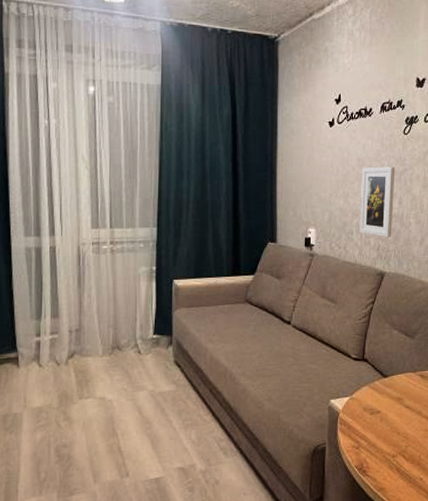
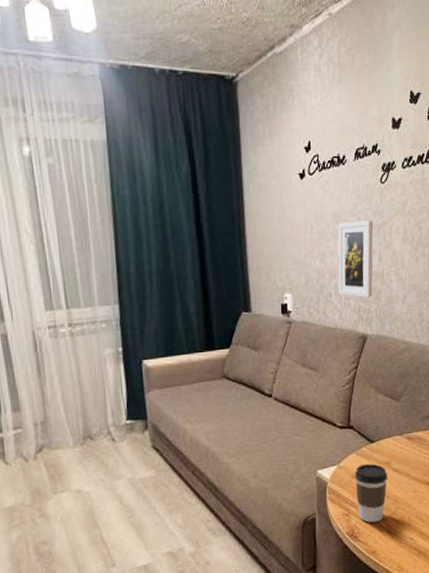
coffee cup: none [367,398,400,459] -> present [355,463,388,523]

